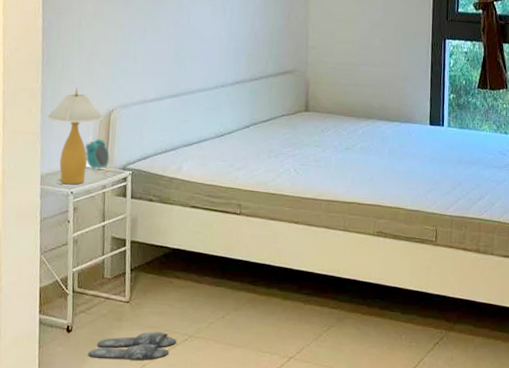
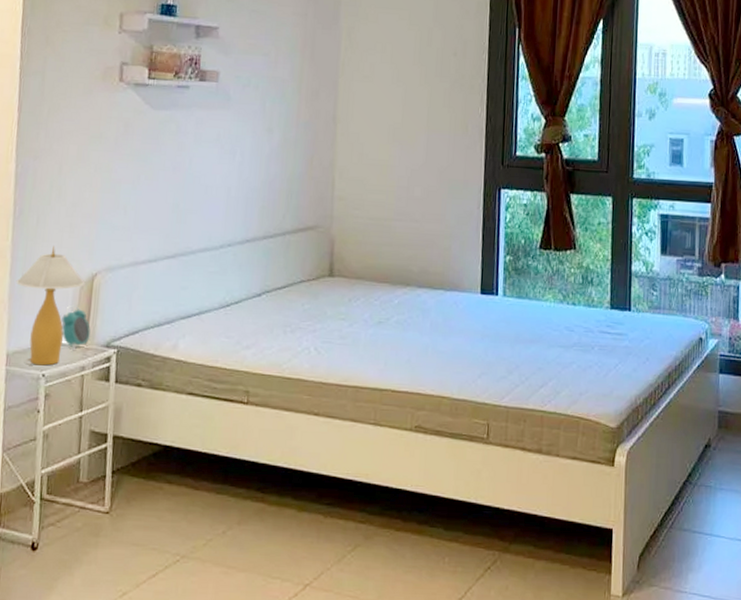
slippers: present [87,332,177,361] -> none [56,550,166,587]

